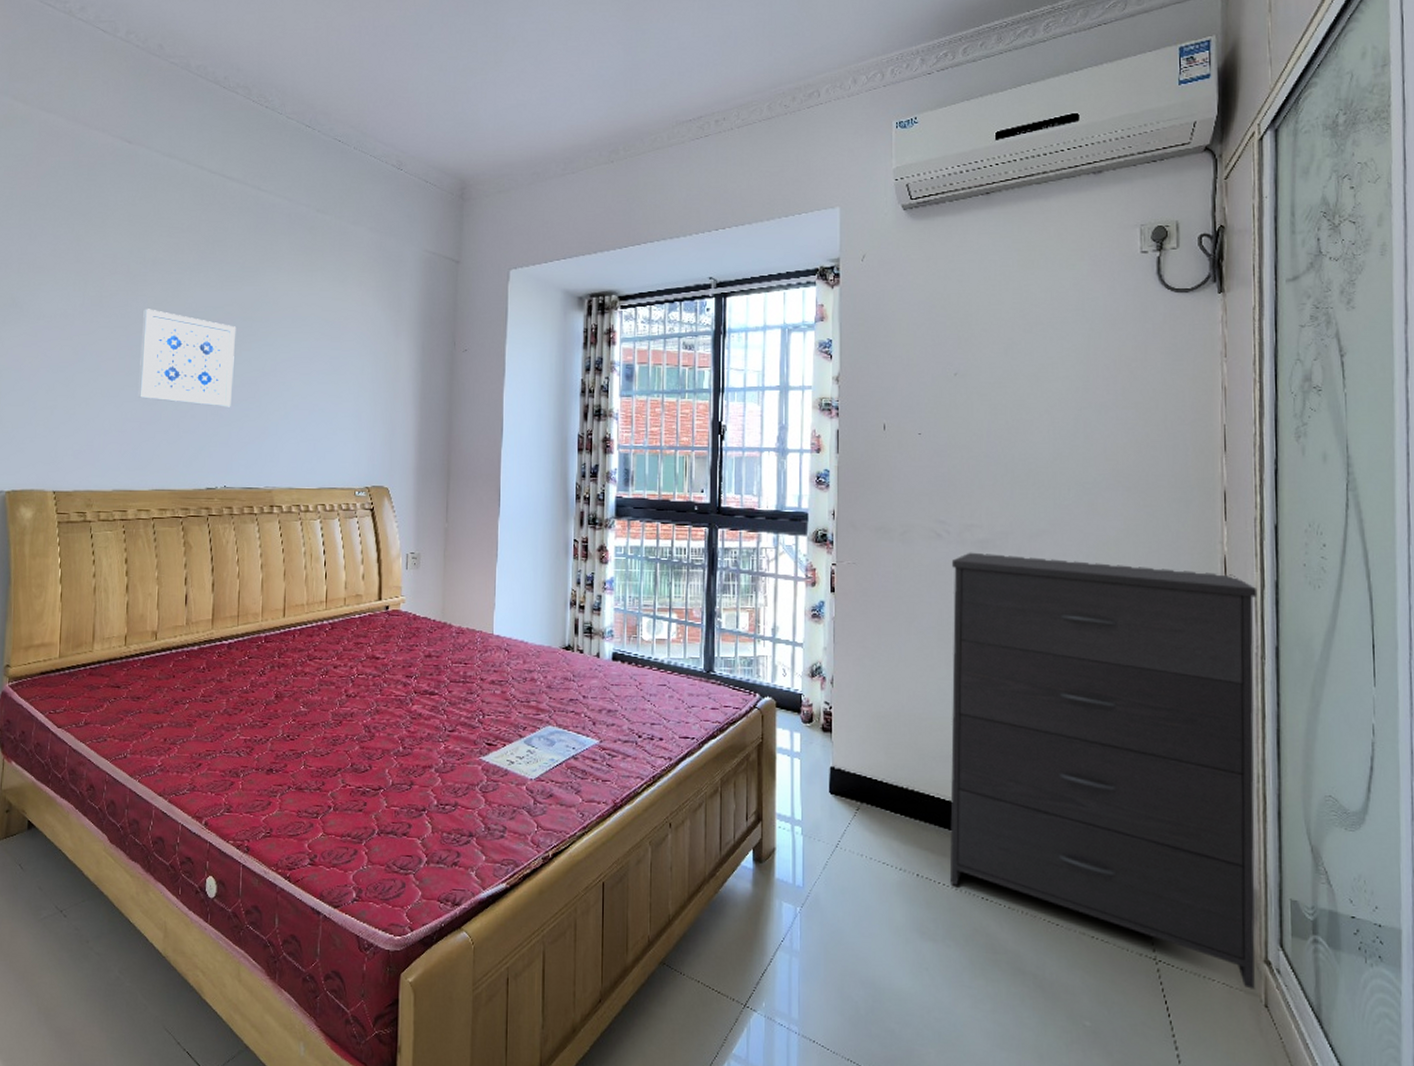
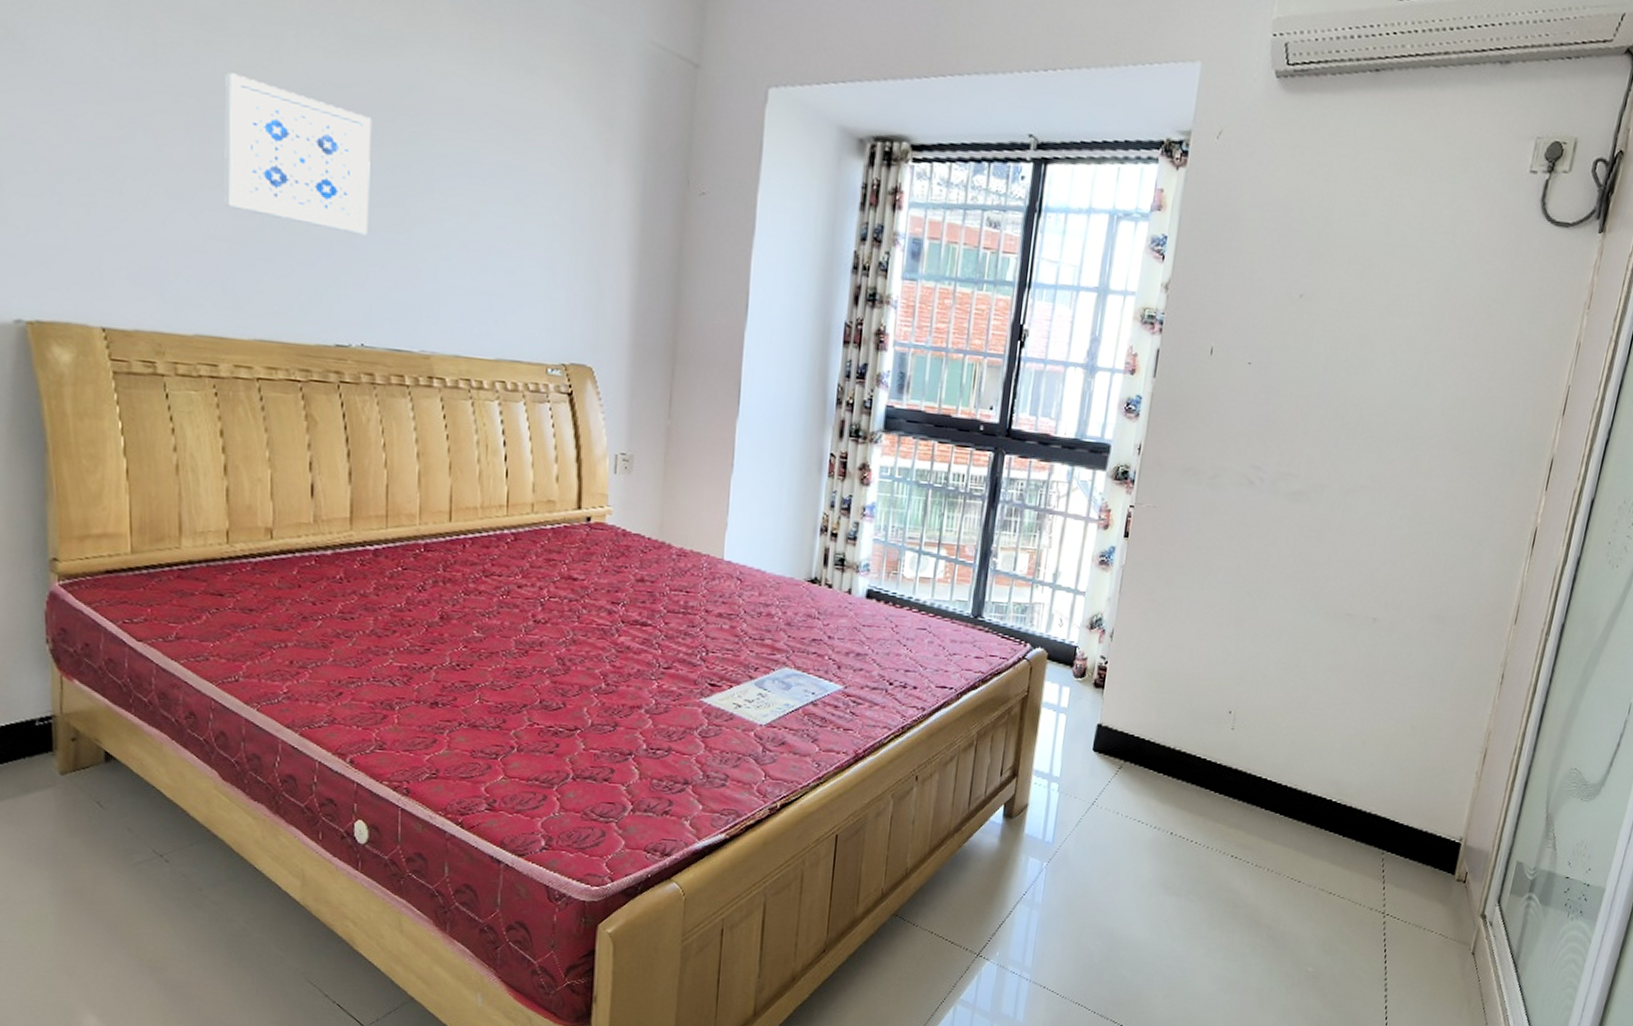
dresser: present [949,552,1258,989] -> none [1202,503,1559,939]

